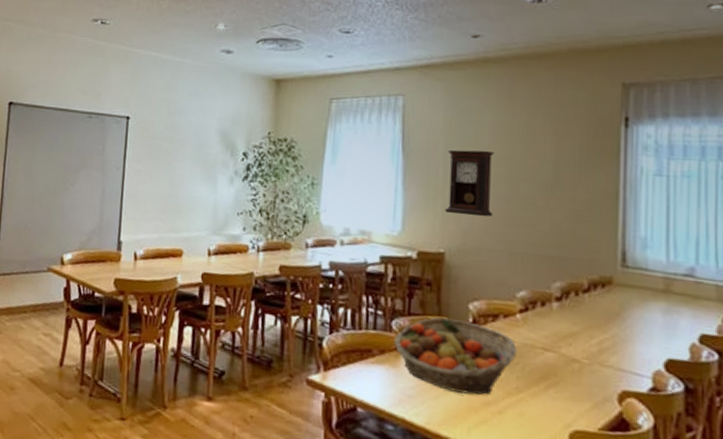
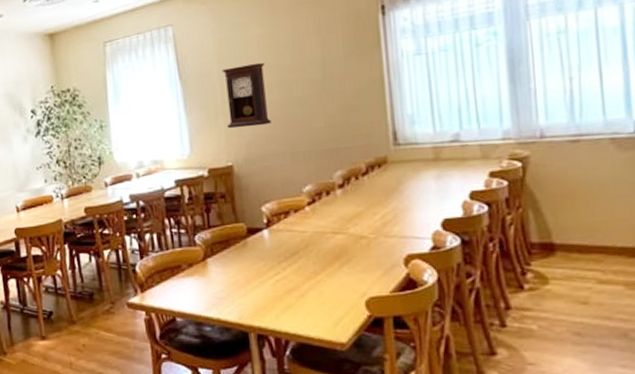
fruit basket: present [394,317,517,395] -> none [199,223,311,287]

